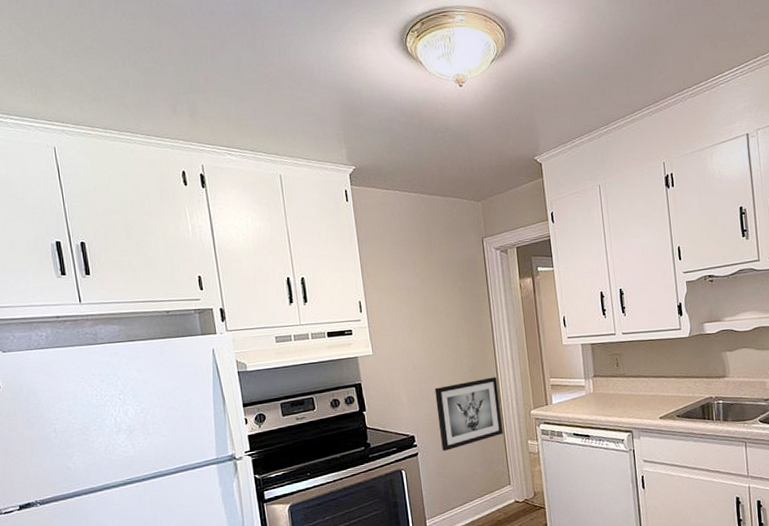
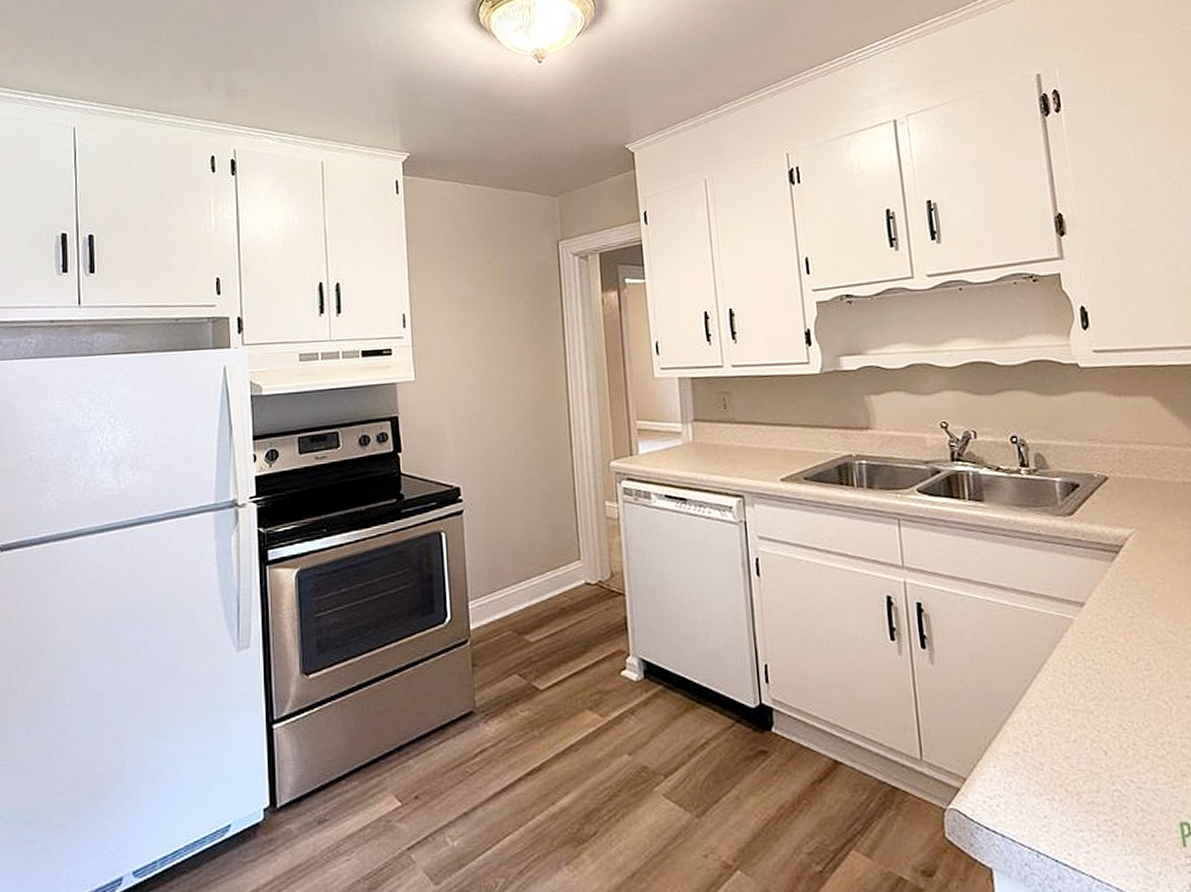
wall art: present [434,377,504,451] -> none [489,415,574,510]

